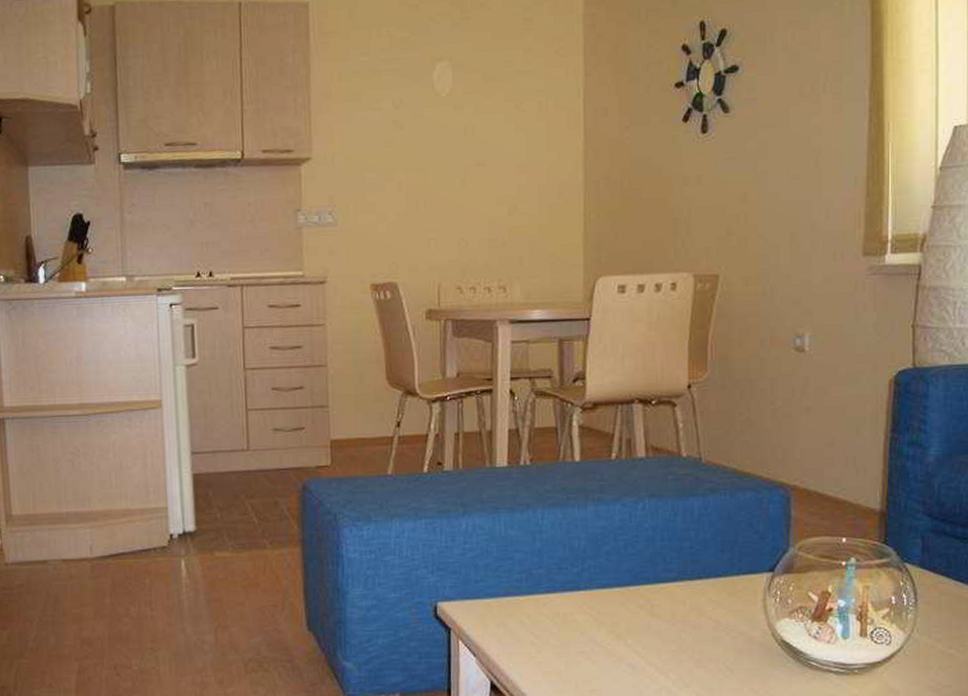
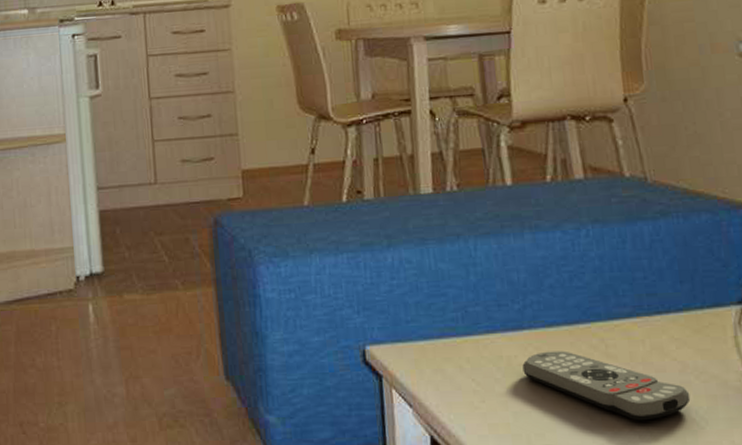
remote control: none [576,609,720,670] -> present [522,350,691,421]

